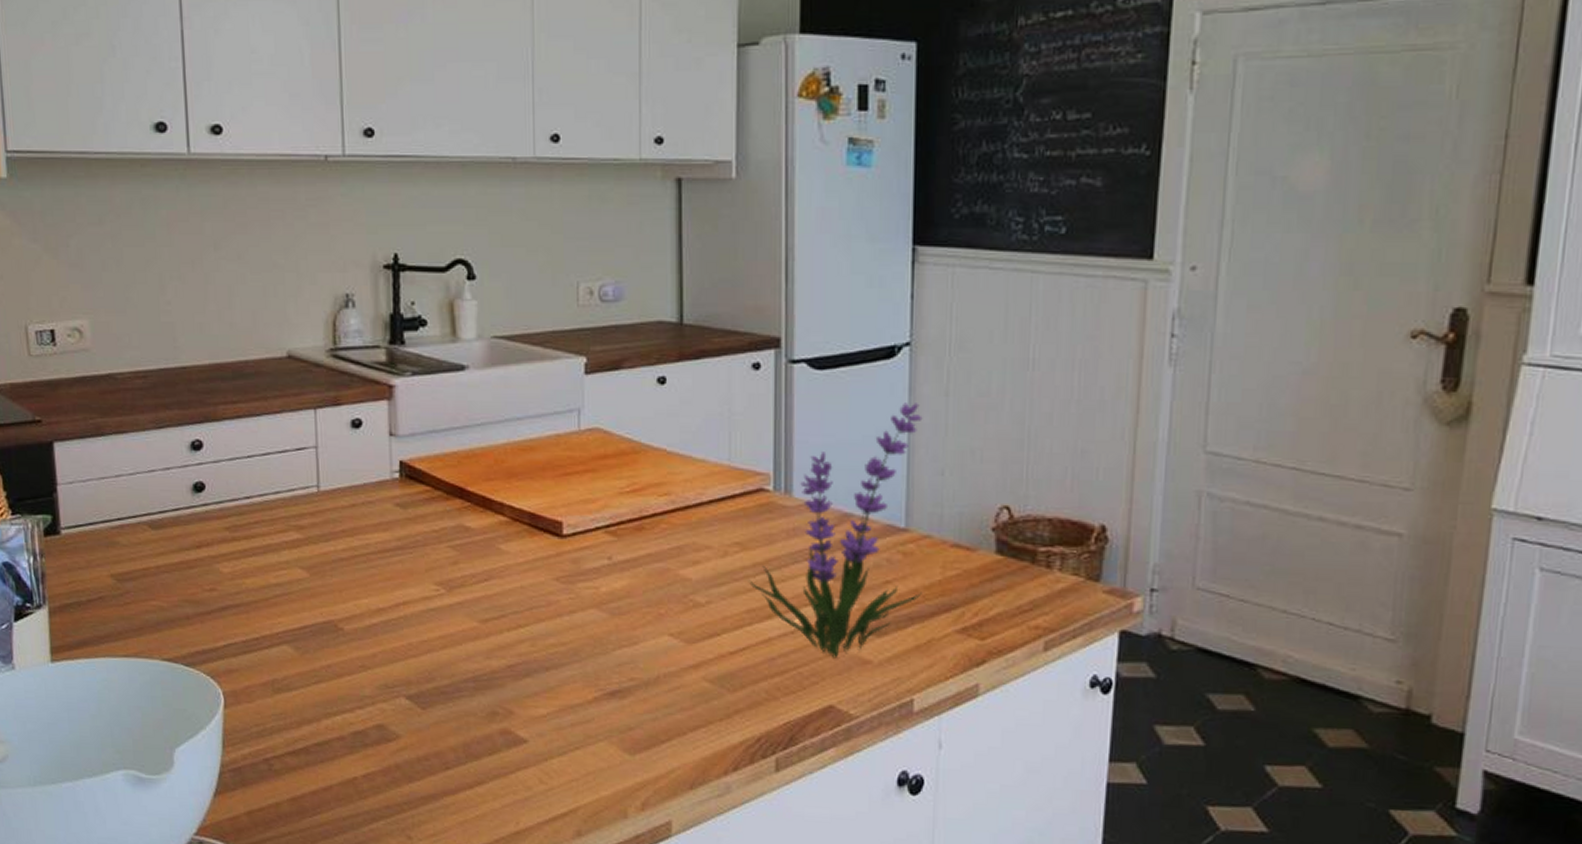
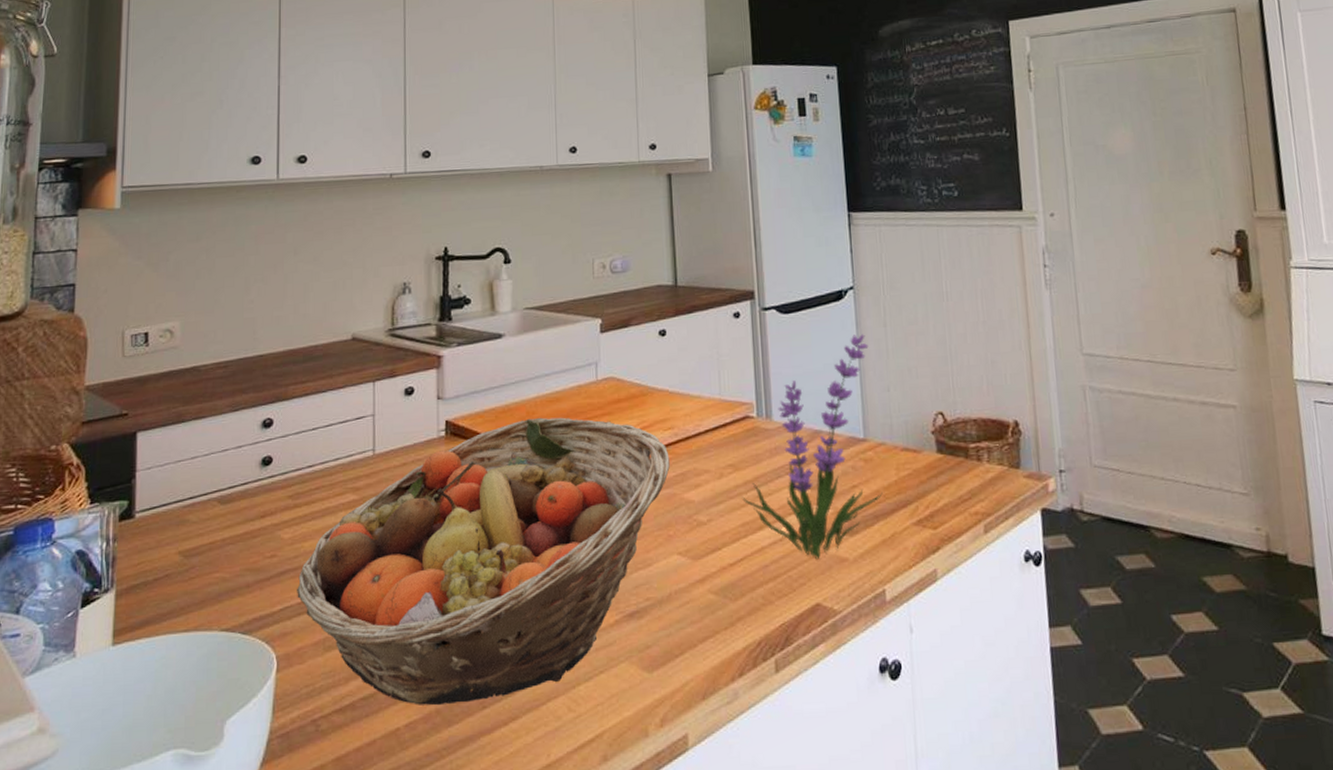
fruit basket: none [239,467,664,762] -> present [296,417,670,706]

